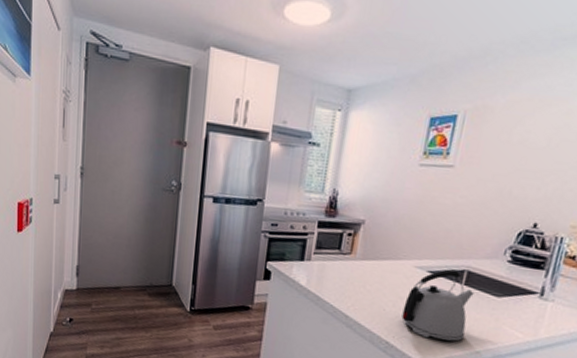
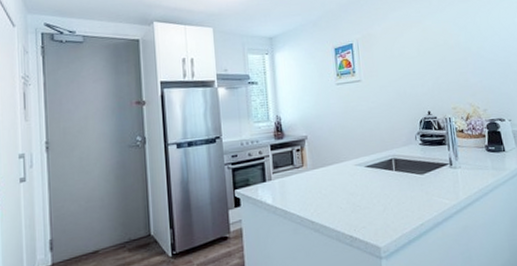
kettle: present [402,269,474,341] -> none [355,160,409,224]

